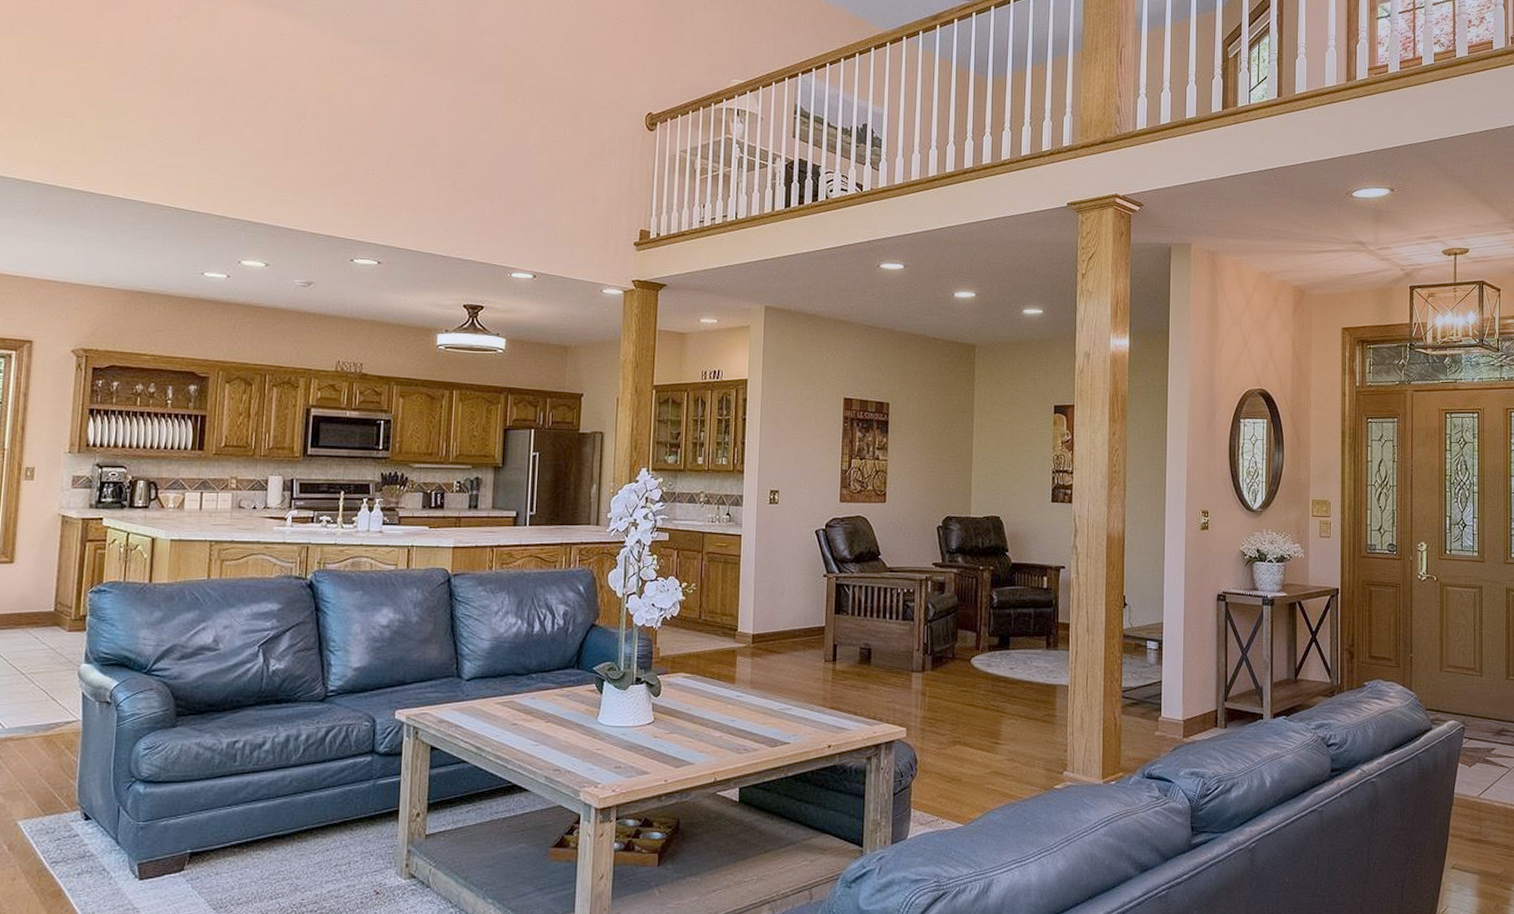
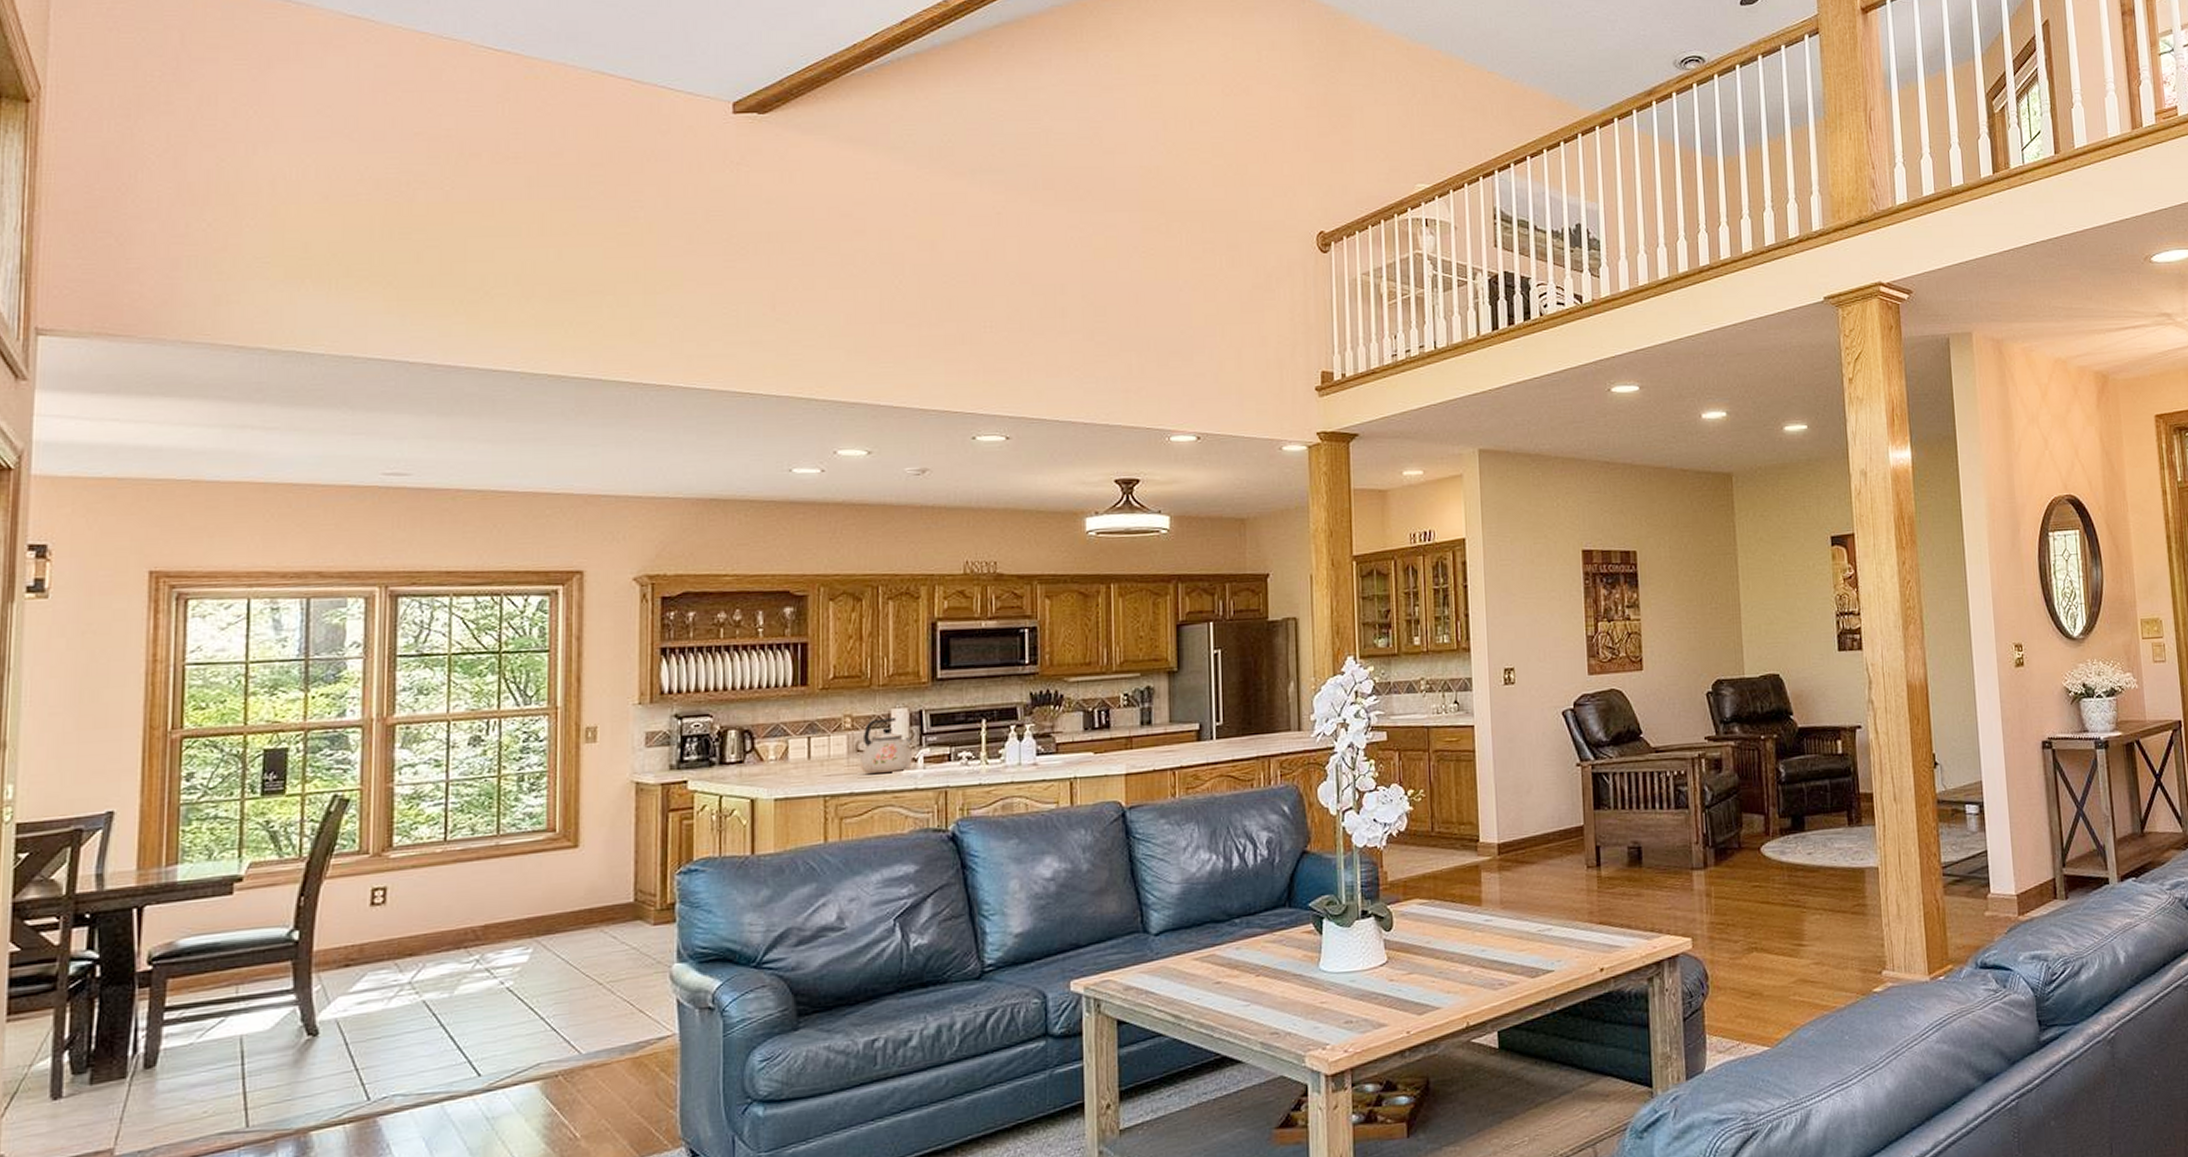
kettle: none [241,483,284,528] -> present [861,718,914,775]

